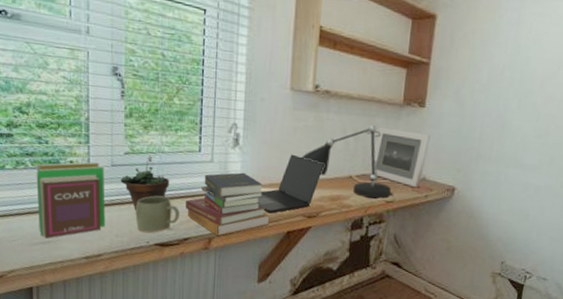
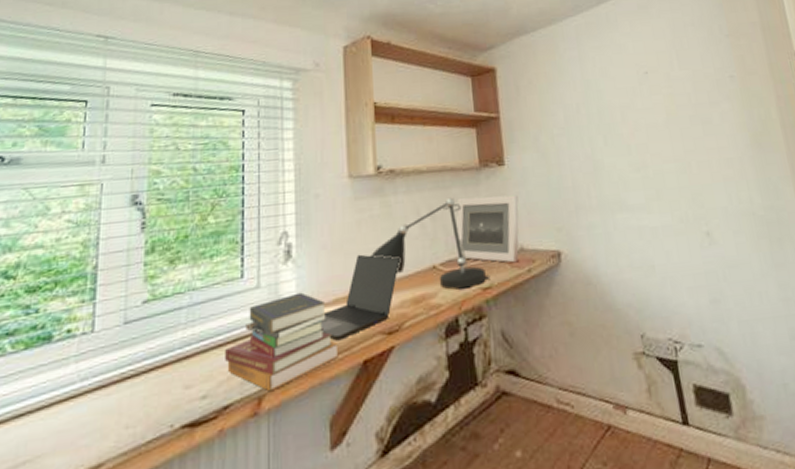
books: present [36,161,106,239] -> none [11,323,114,458]
succulent plant: present [120,156,170,212] -> none [135,298,204,383]
mug: present [135,195,179,233] -> none [154,349,217,413]

